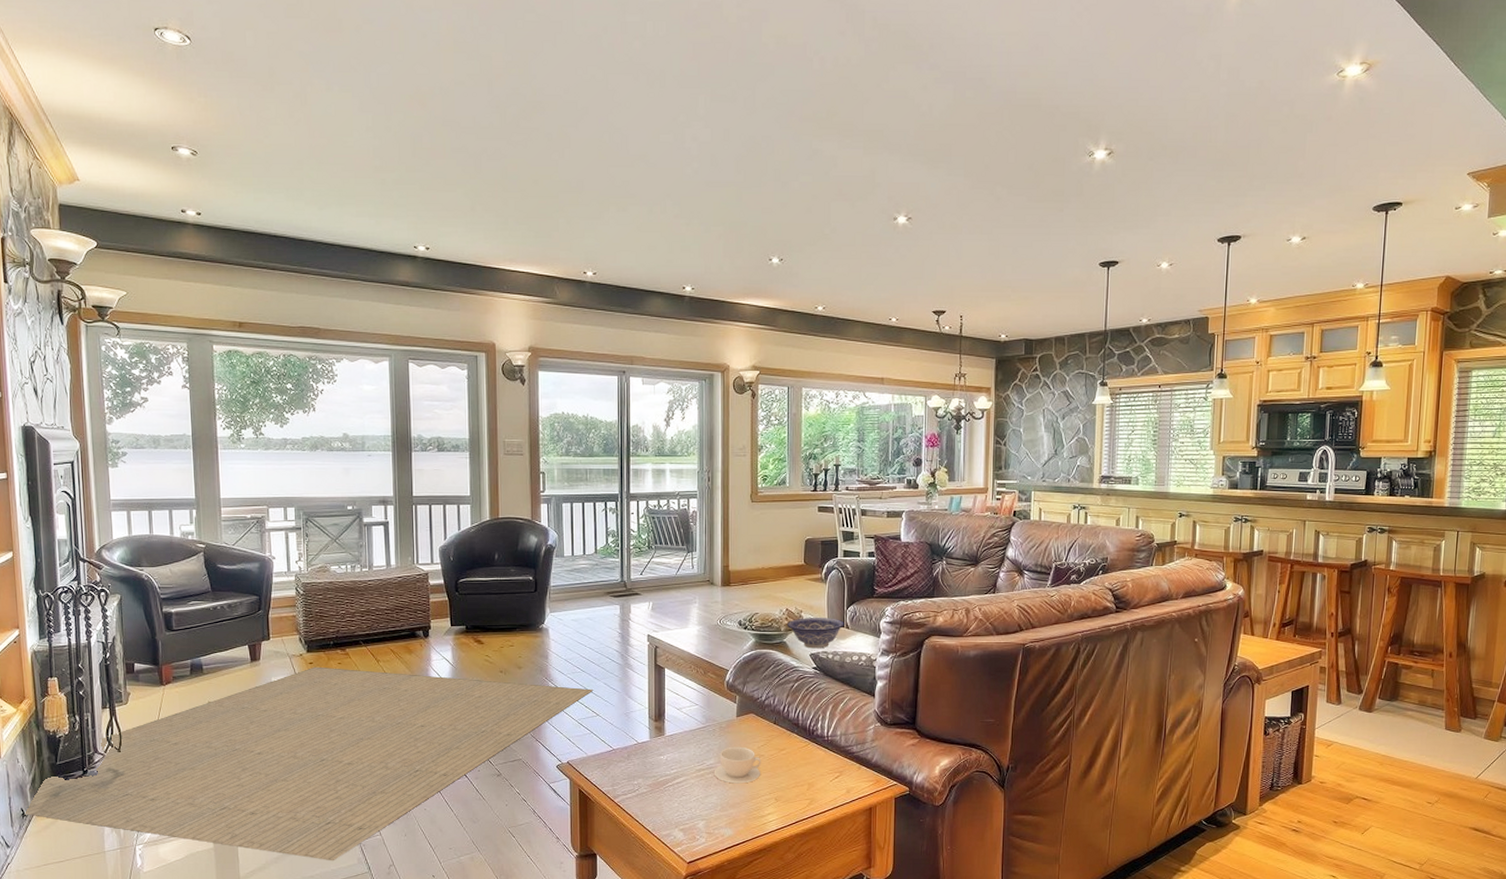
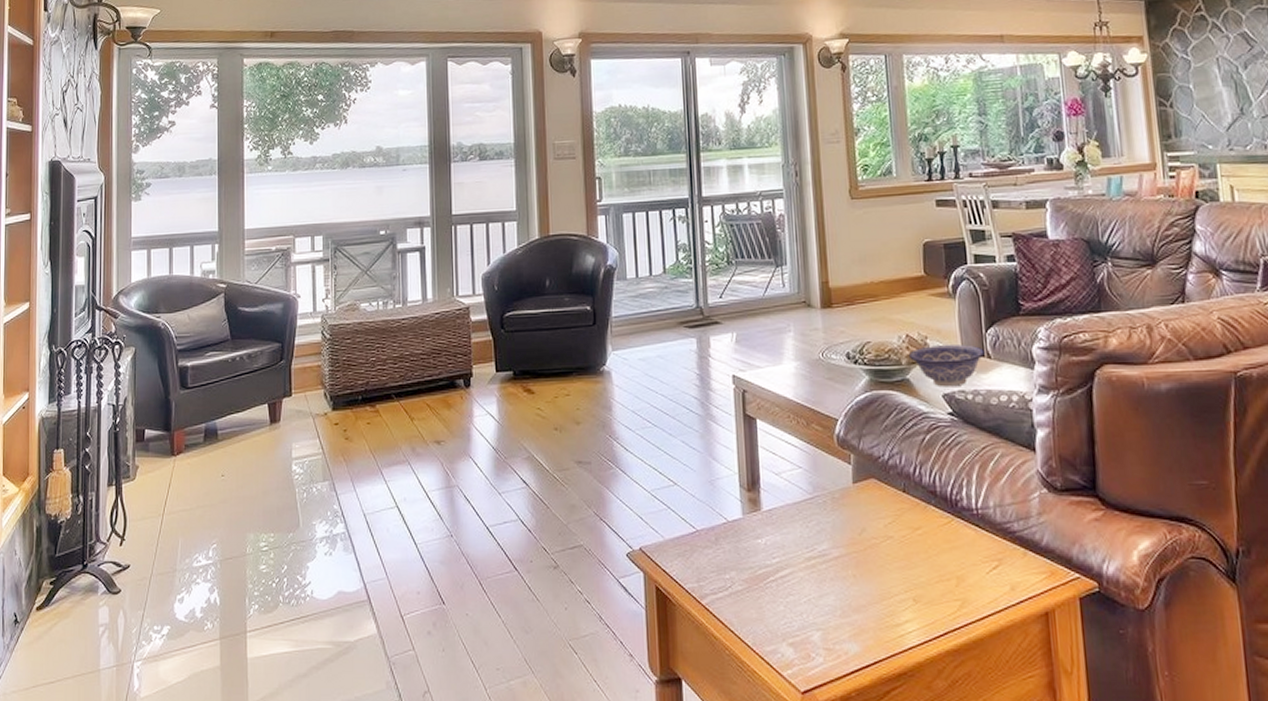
rug: present [23,666,593,861] -> none [16,428,668,686]
teacup: present [714,746,761,784] -> none [828,525,891,578]

